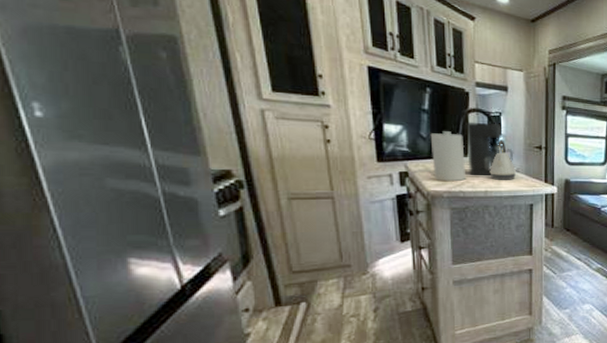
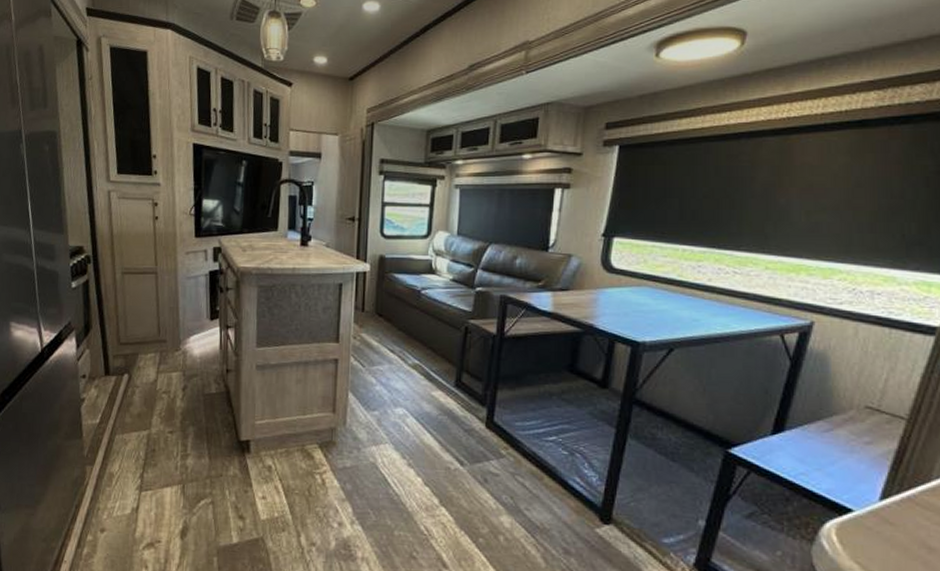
paper towel holder: present [430,131,467,182] -> none [243,204,276,258]
coffee maker: present [466,121,514,176] -> none [277,193,325,252]
kettle: present [489,139,517,180] -> none [298,211,327,256]

